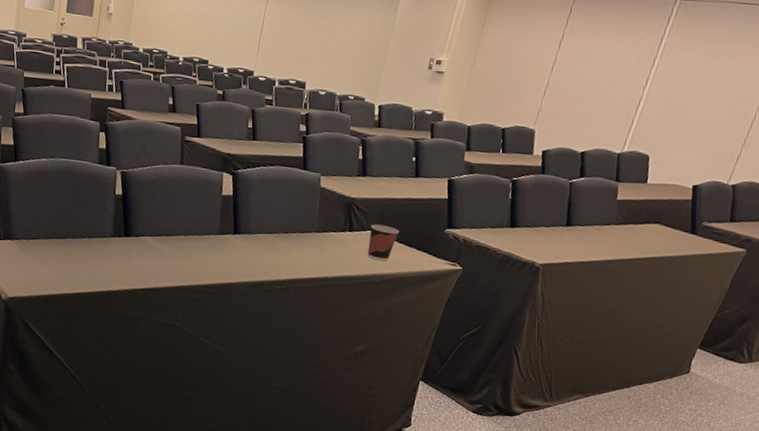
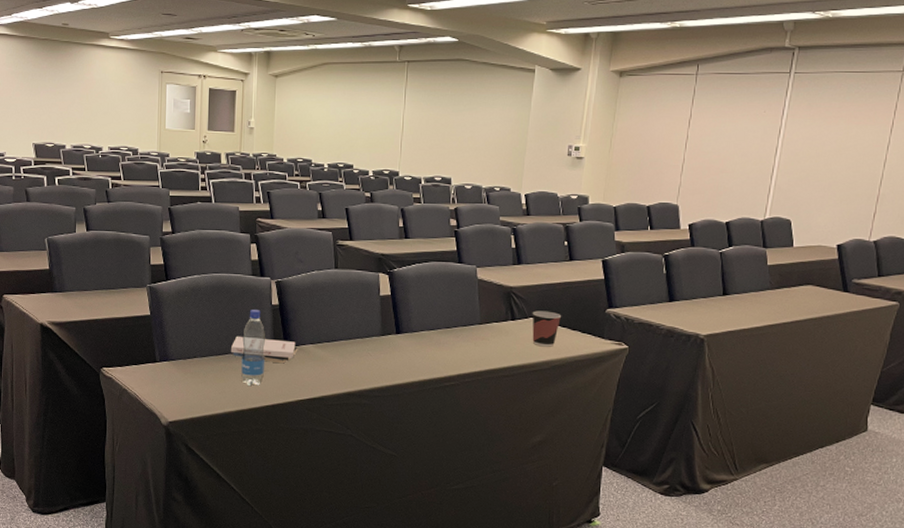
books: none [71,221,137,253] -> present [230,336,298,364]
bottle: none [80,197,108,272] -> present [241,310,266,386]

